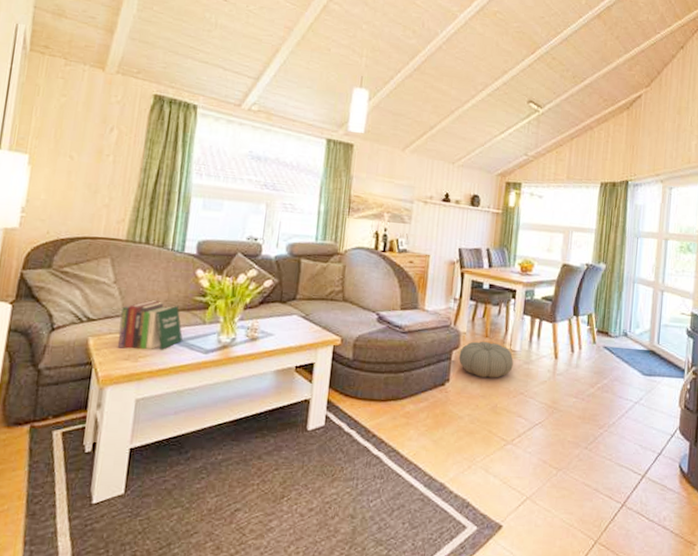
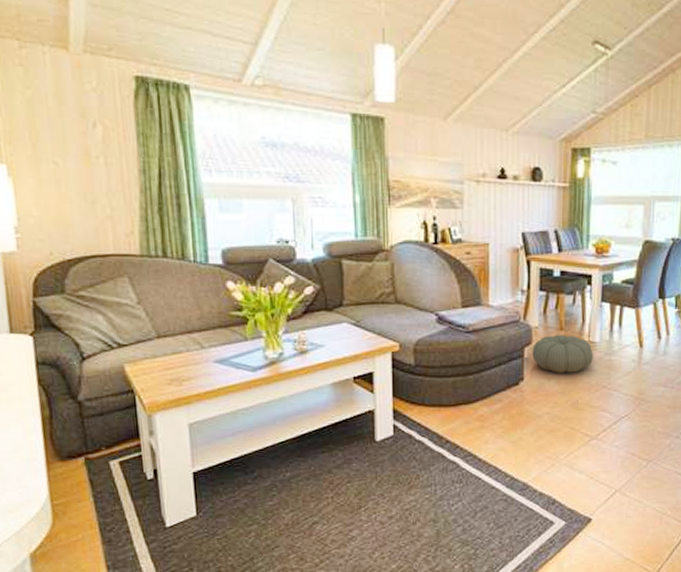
books: present [117,300,183,350] -> none [151,318,227,373]

